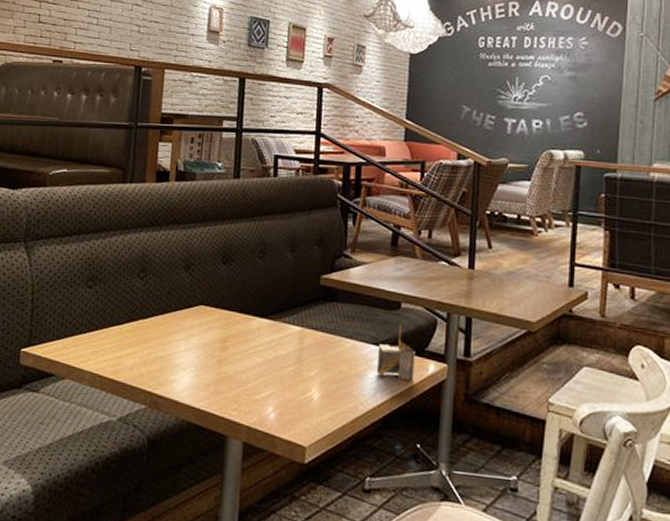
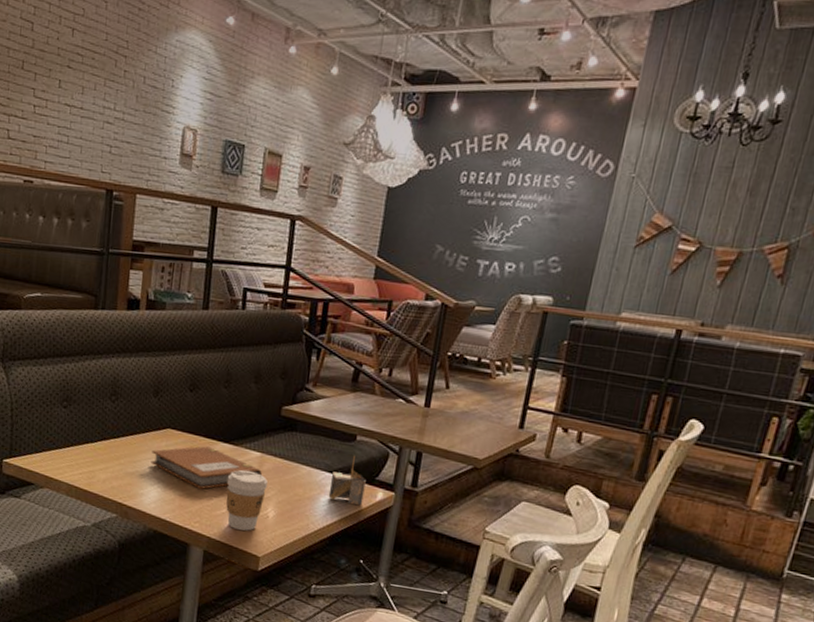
notebook: none [182,322,303,371] -> present [150,446,262,489]
coffee cup: none [265,347,310,417] -> present [226,470,268,531]

